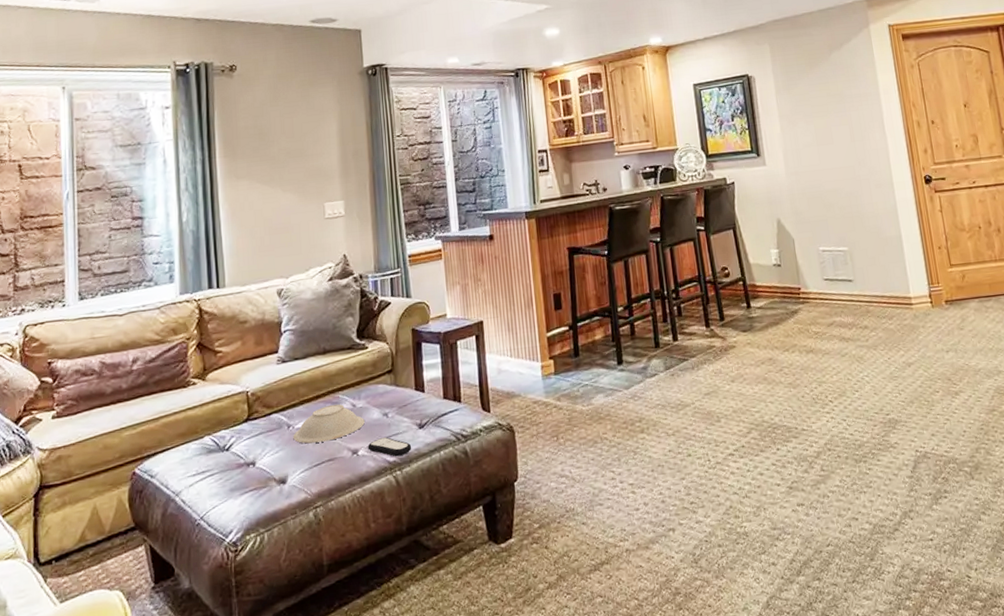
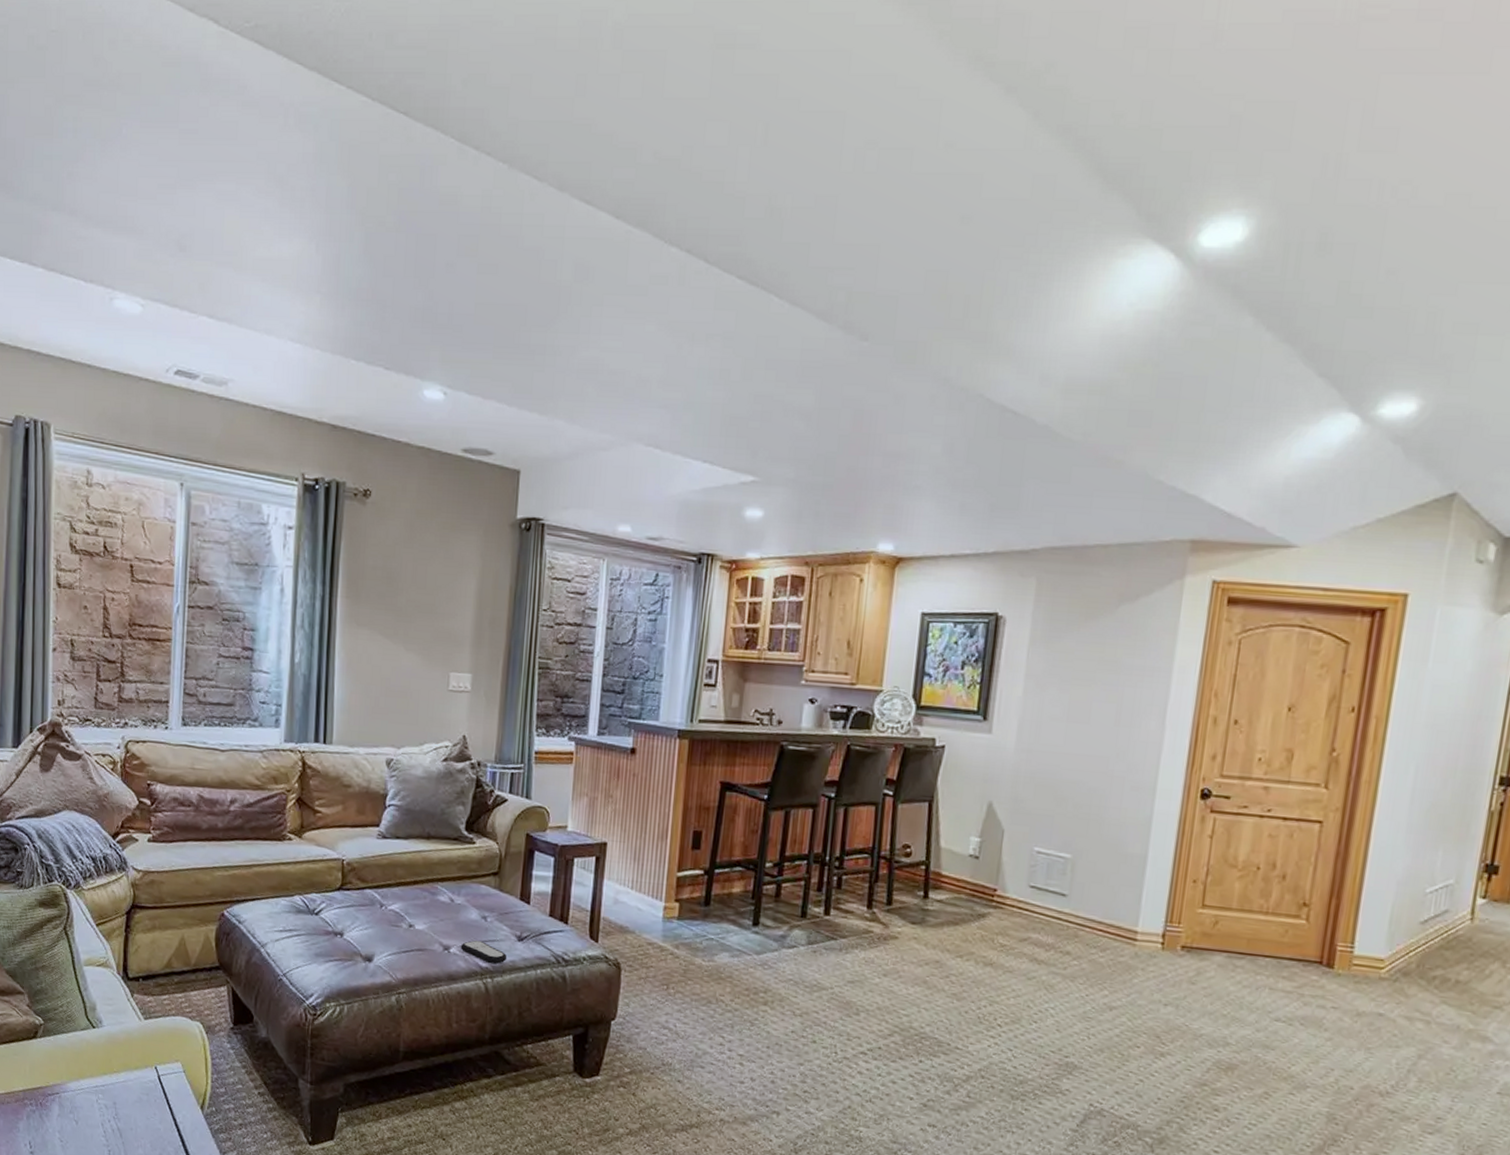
bowl: present [293,404,365,444] -> none [384,893,461,931]

